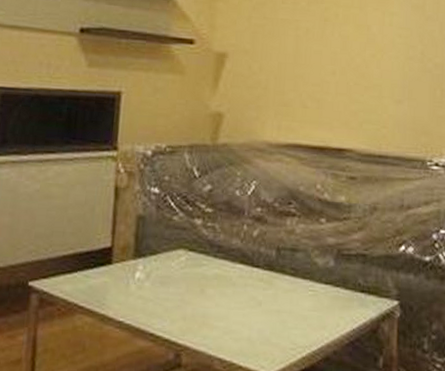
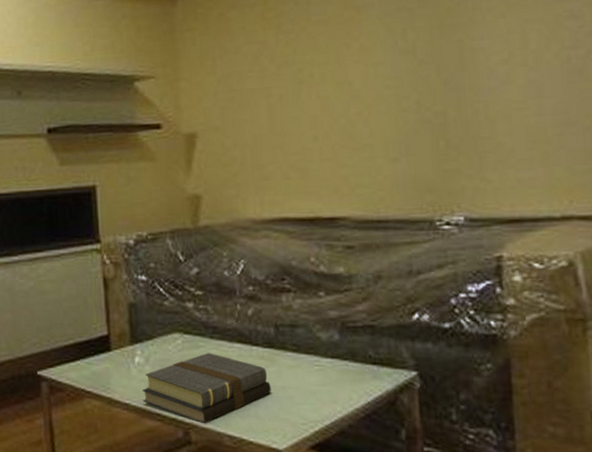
book: none [138,271,266,346] -> present [142,352,271,424]

